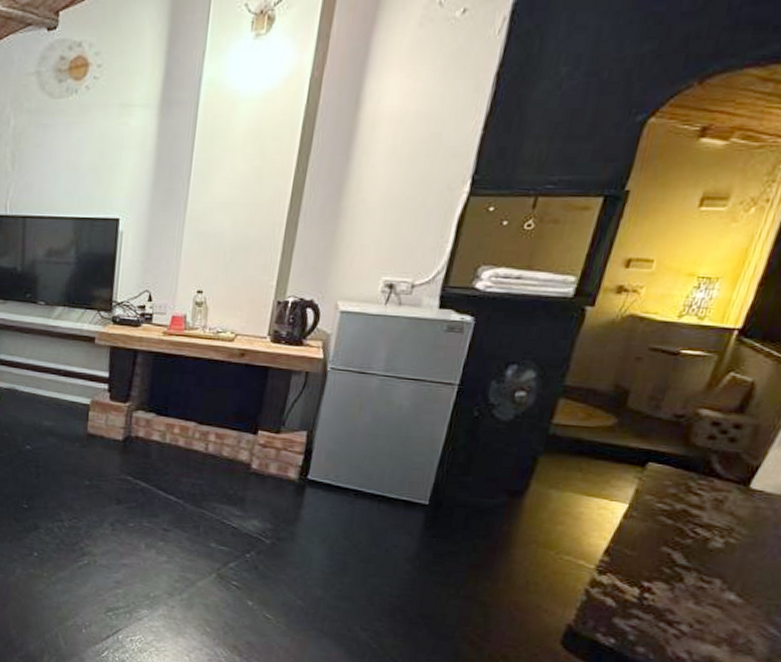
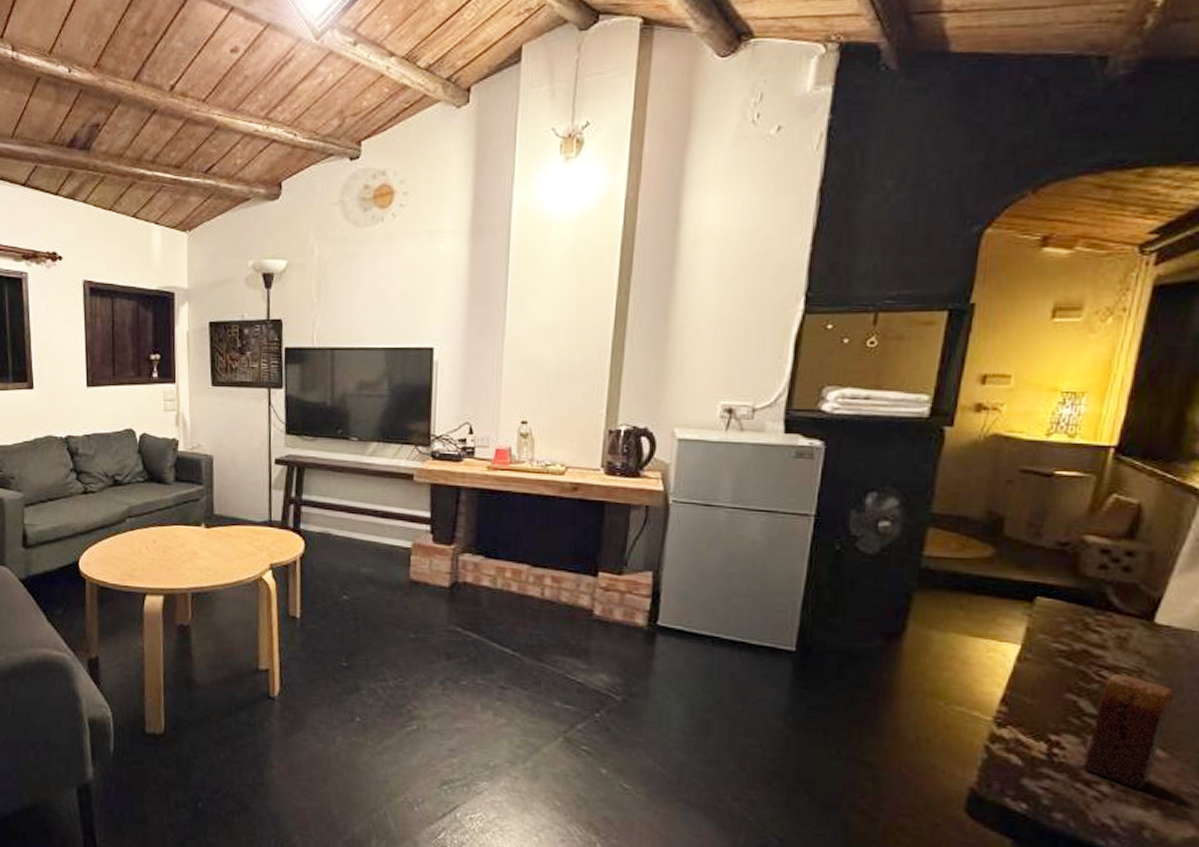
candle: none [667,531,759,630] -> present [1082,674,1175,790]

